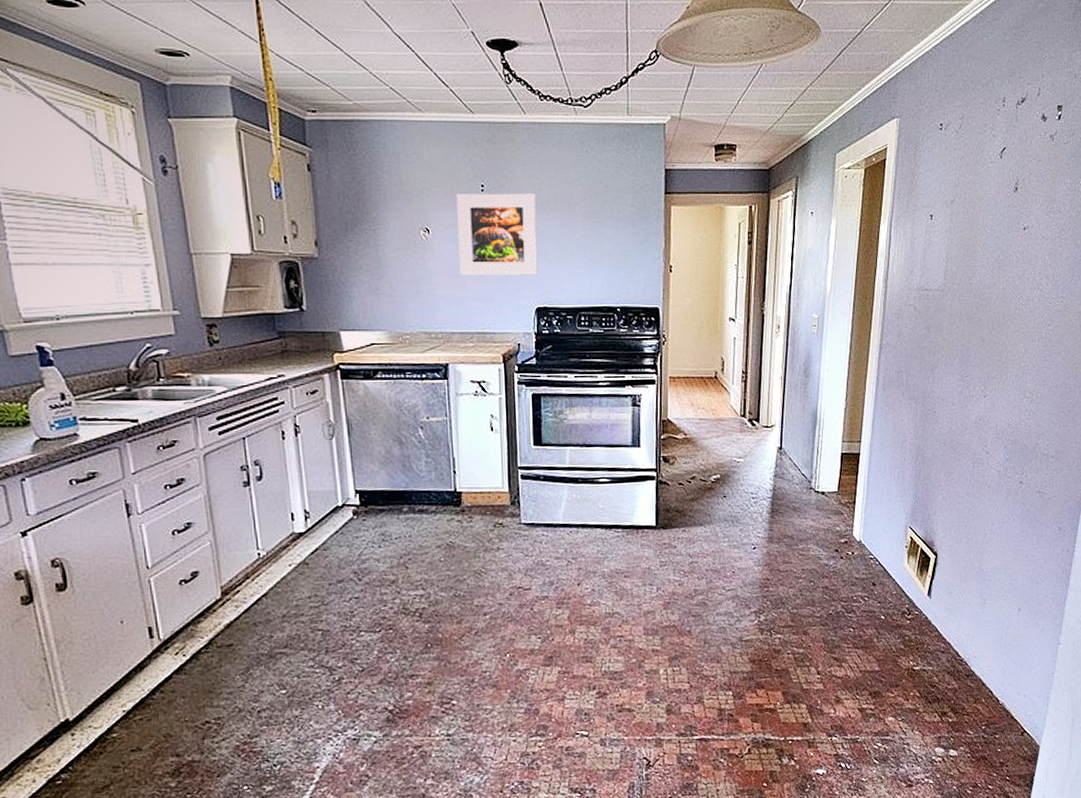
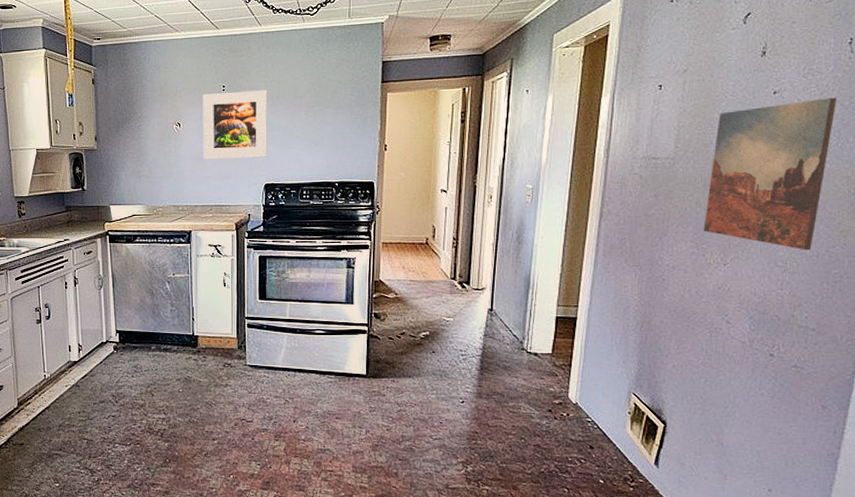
wall art: none [967,236,1072,382] -> present [703,97,838,251]

